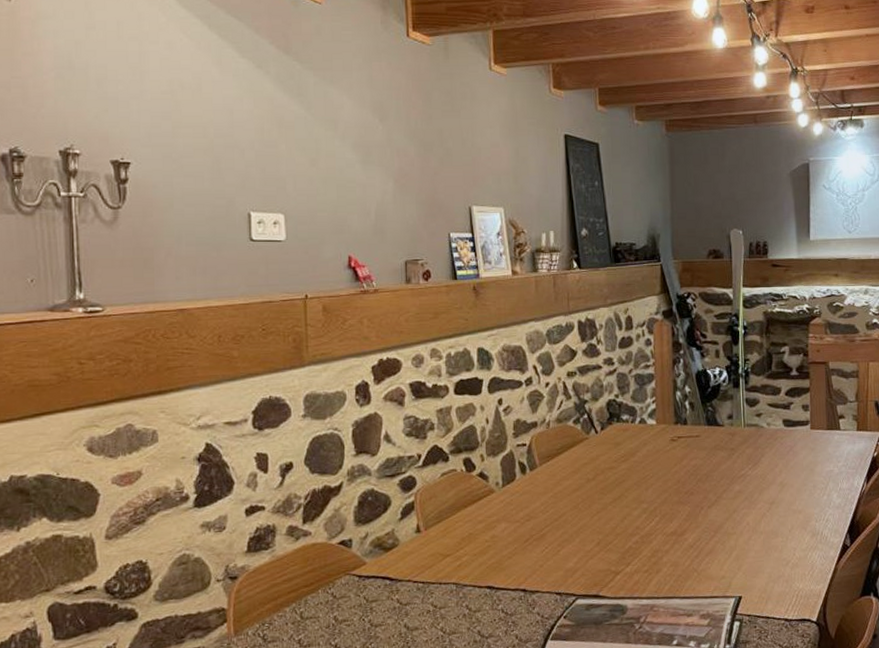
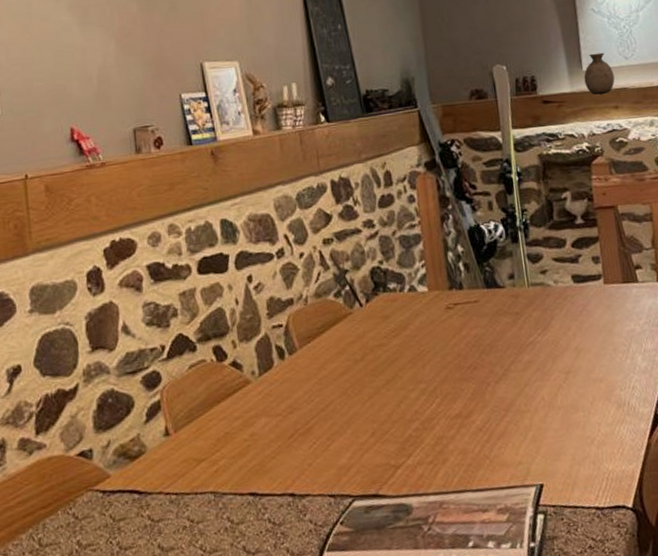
vase: none [810,225,837,262] -> present [584,52,615,95]

